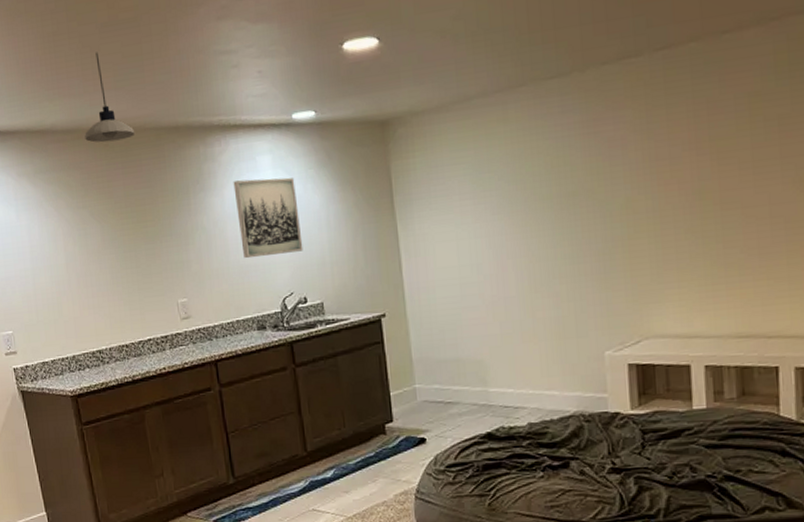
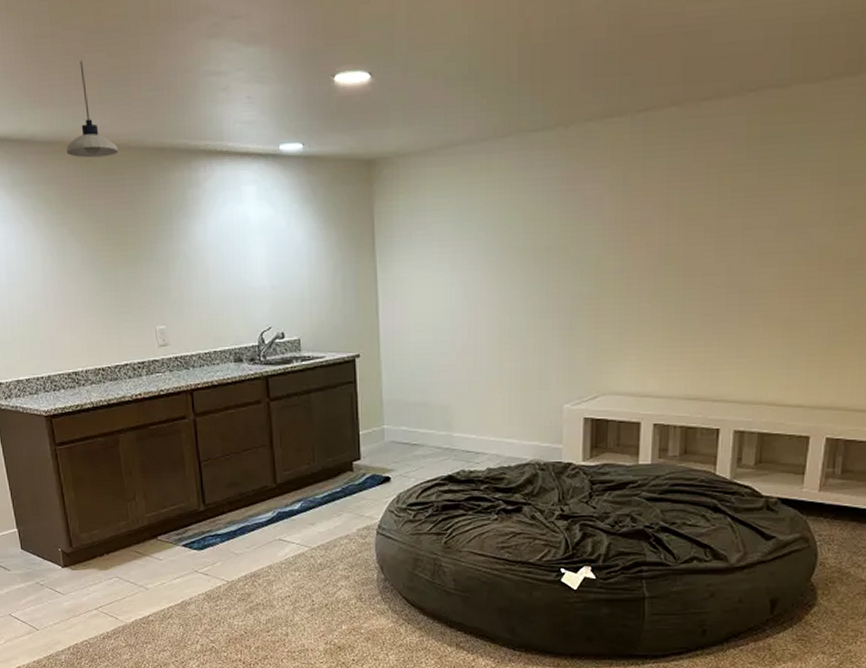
wall art: present [233,177,303,259] -> none [217,209,283,290]

